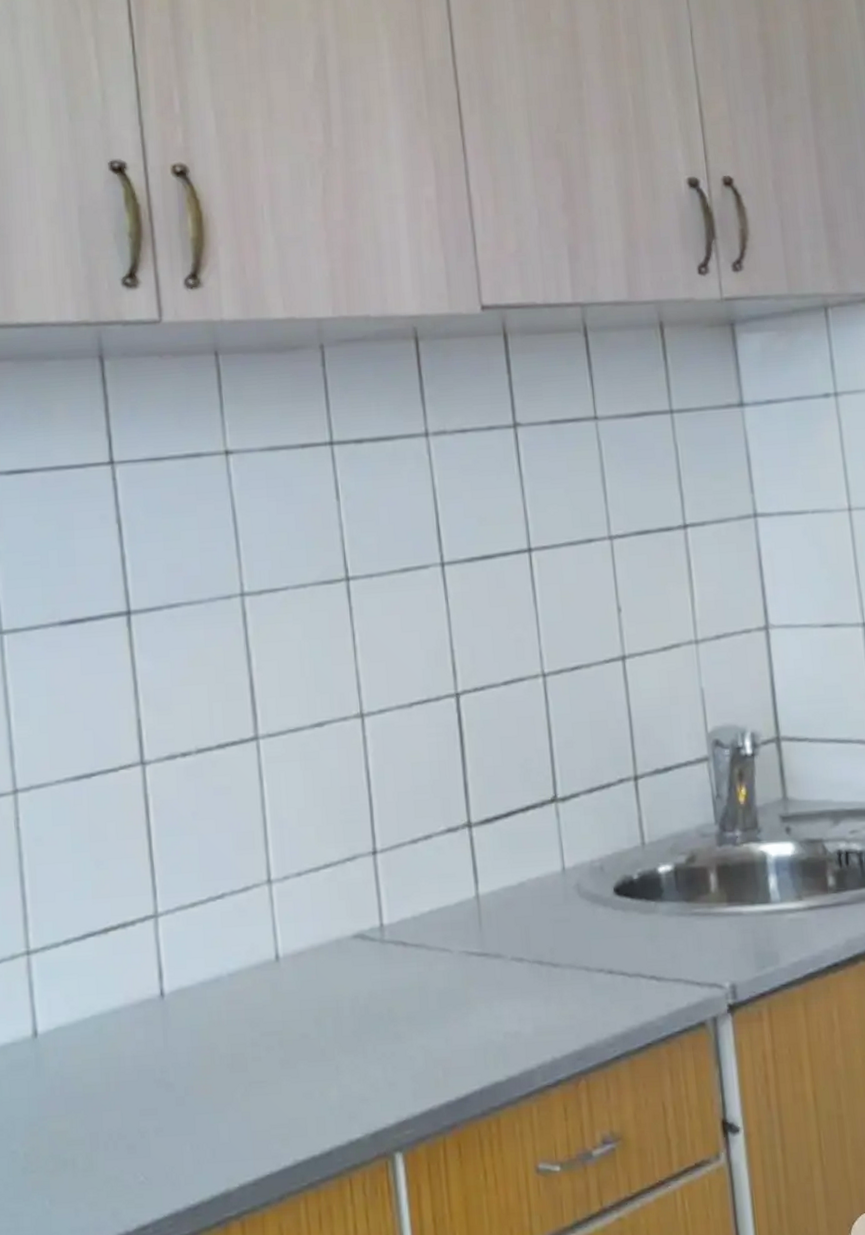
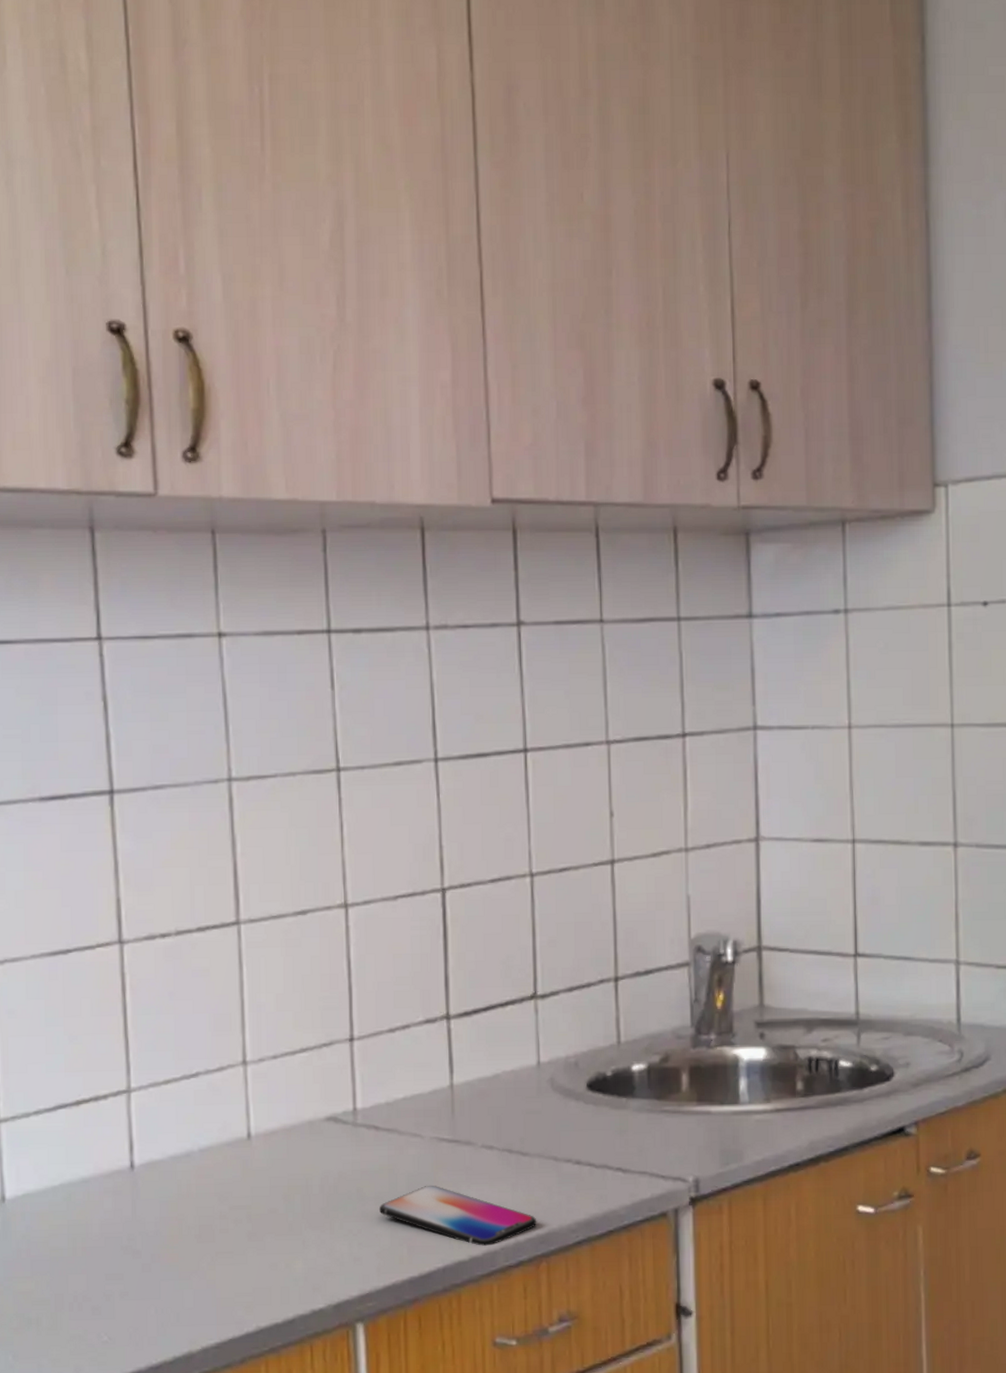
smartphone: none [412,1002,573,1065] -> present [380,1185,537,1246]

